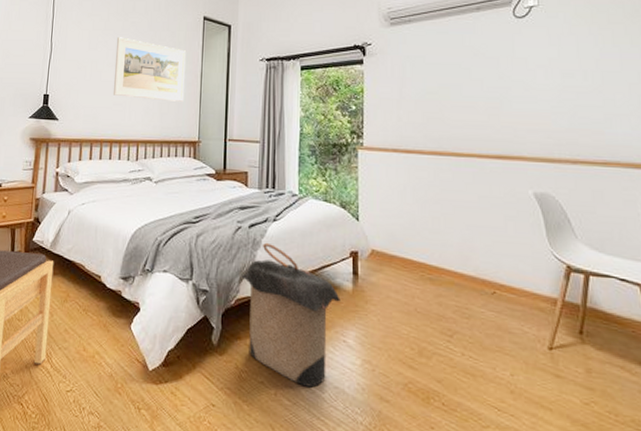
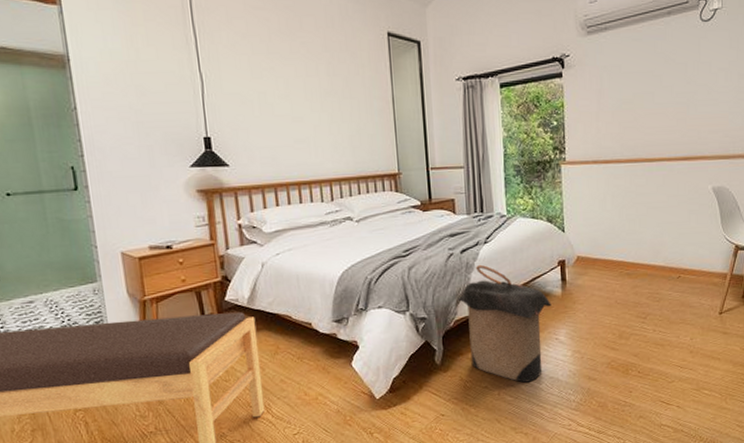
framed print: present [113,37,186,102] -> none [285,61,377,133]

